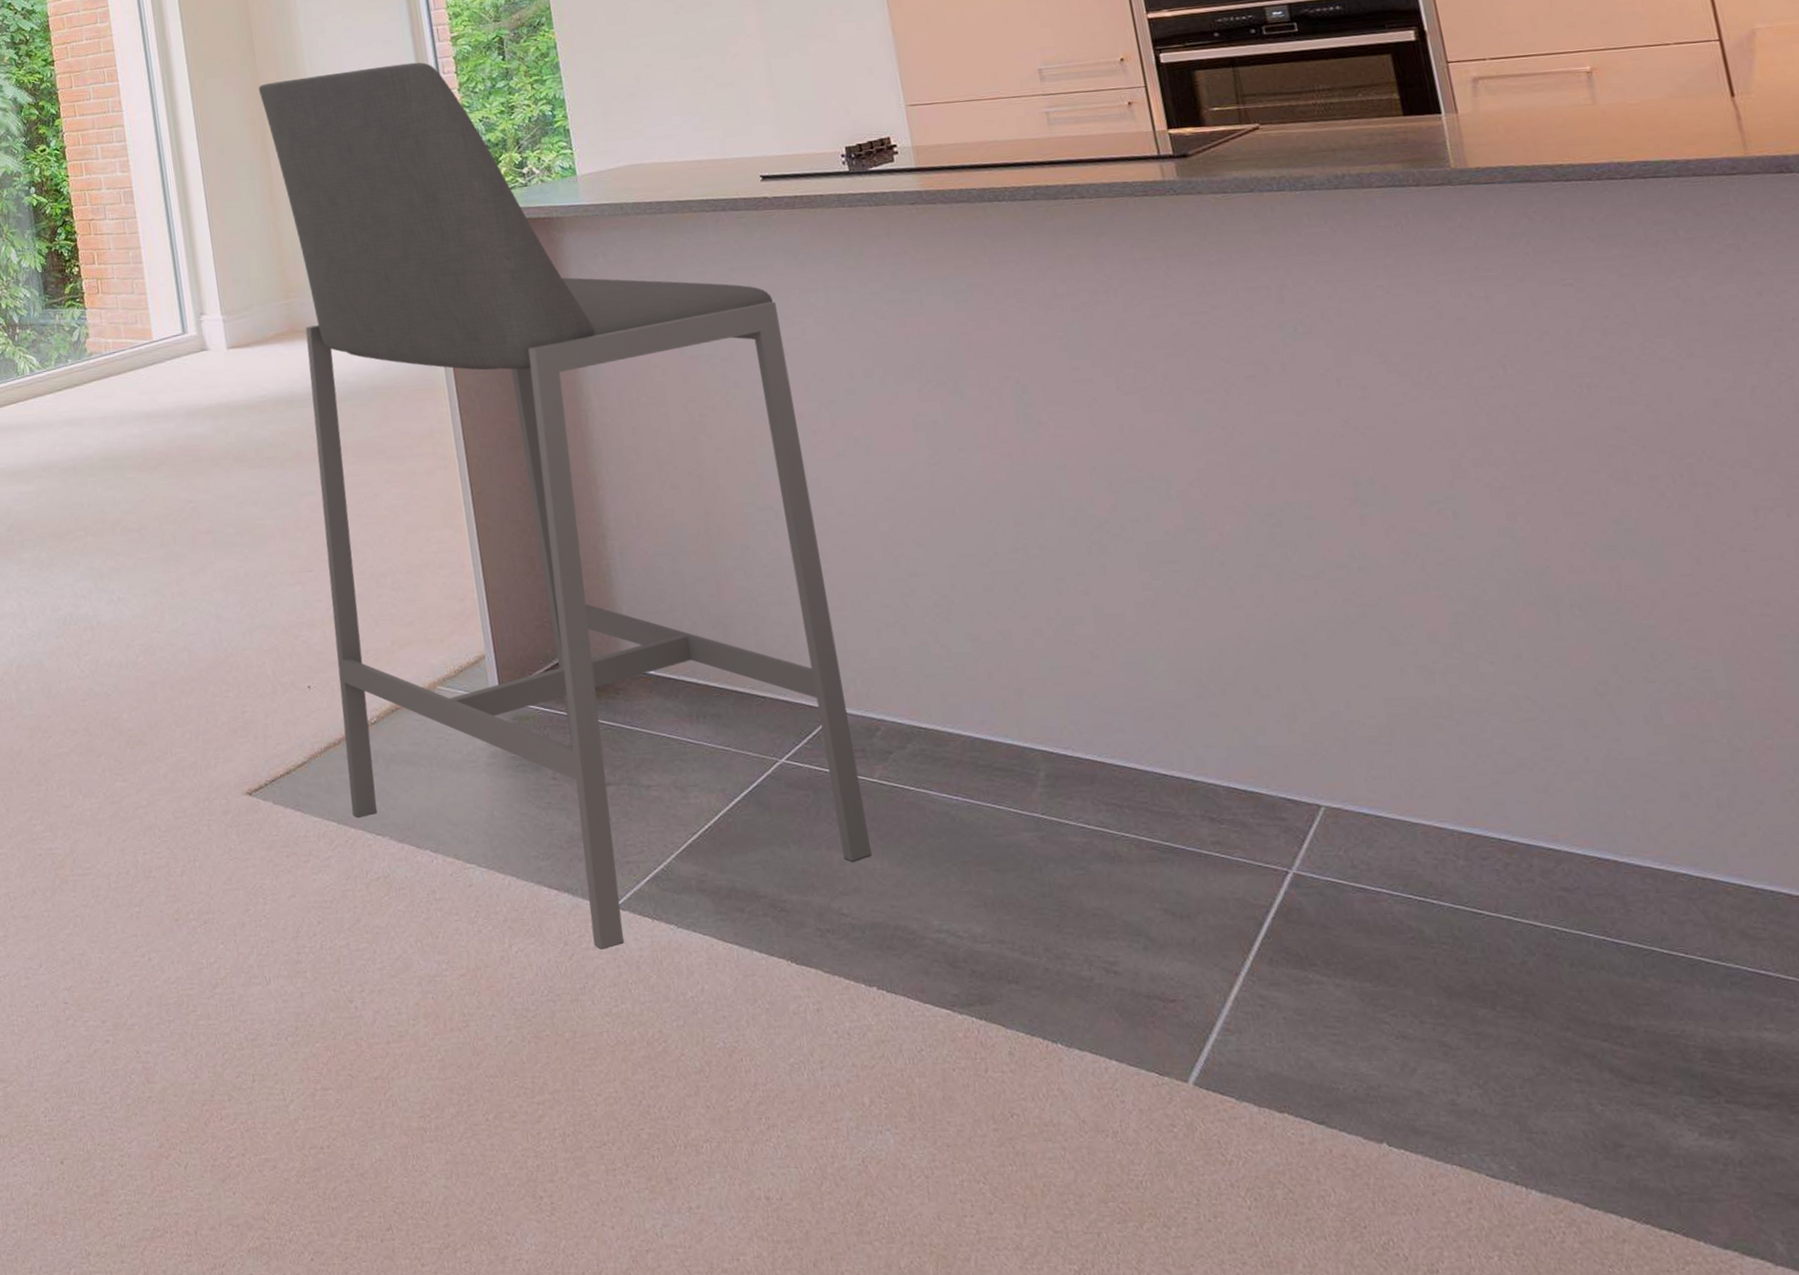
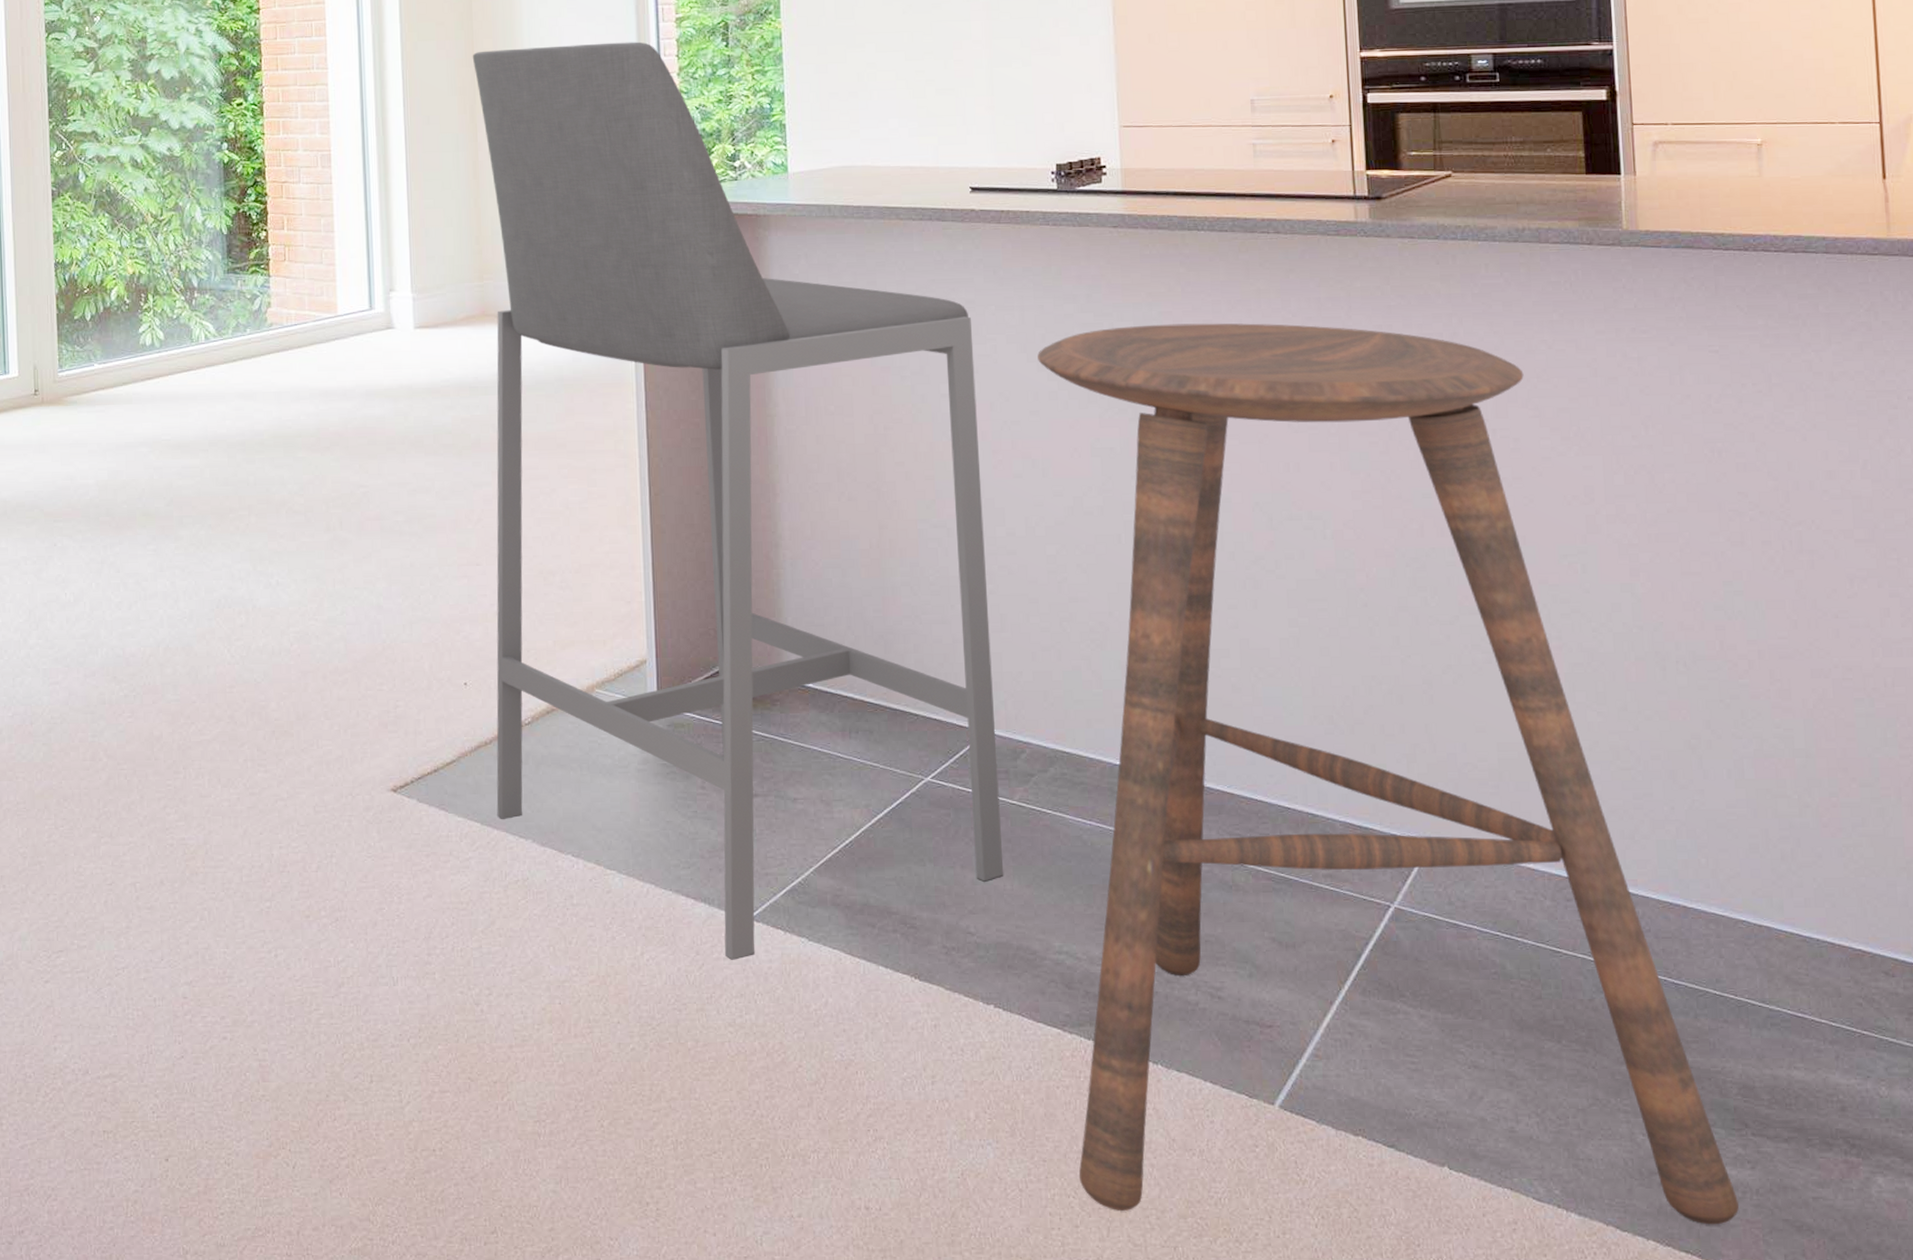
bar stool: none [847,286,1722,1200] -> present [1037,323,1739,1225]

